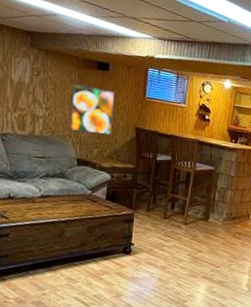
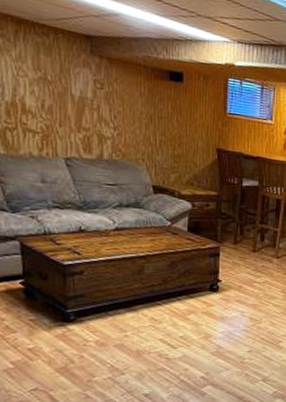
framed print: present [70,83,116,136] -> none [141,98,192,159]

